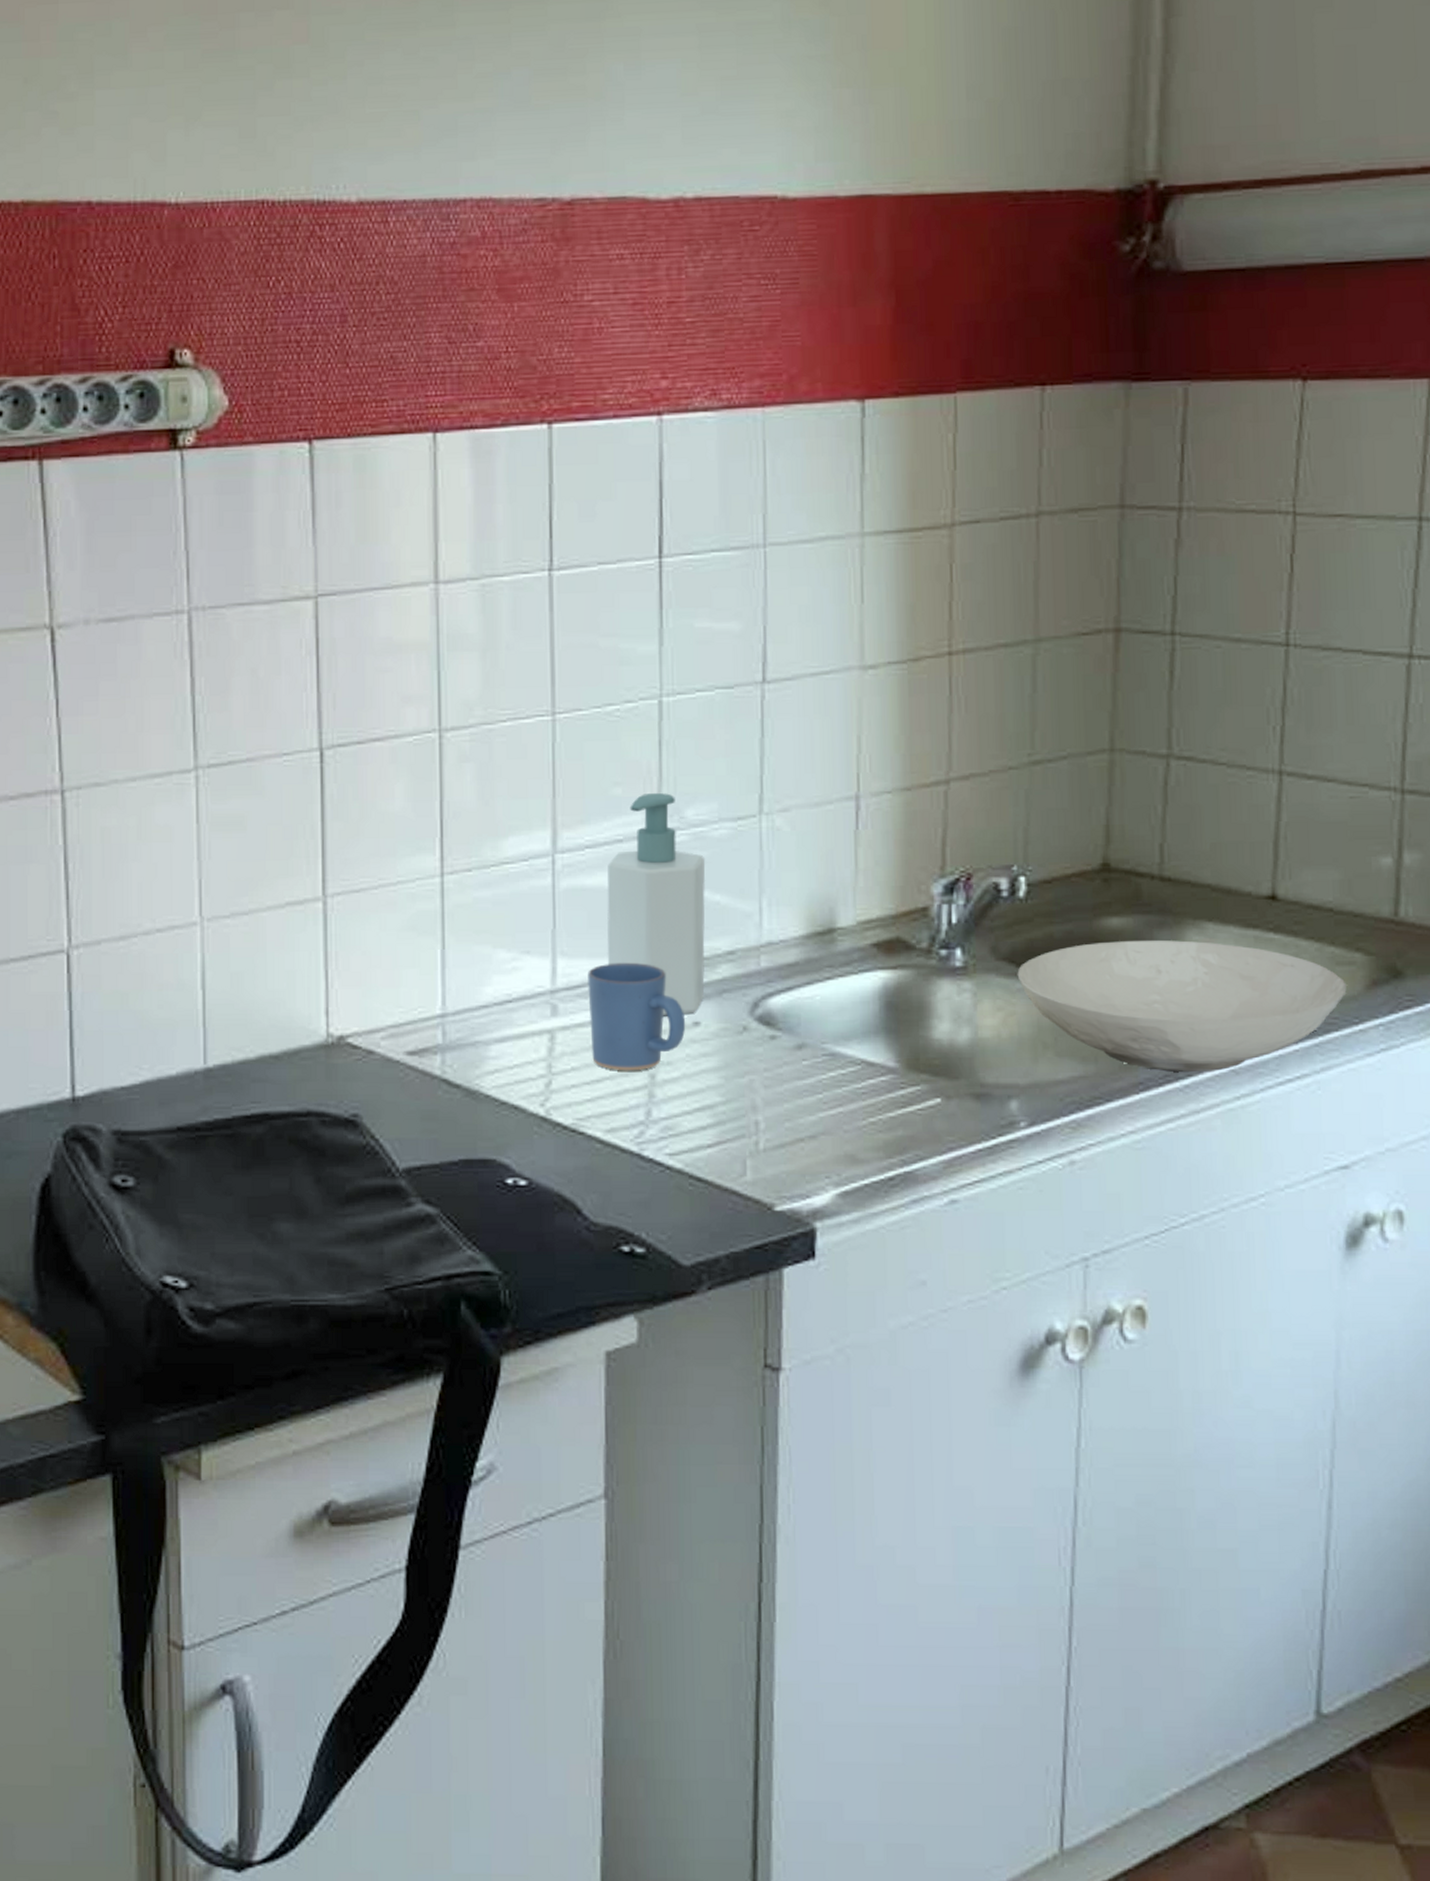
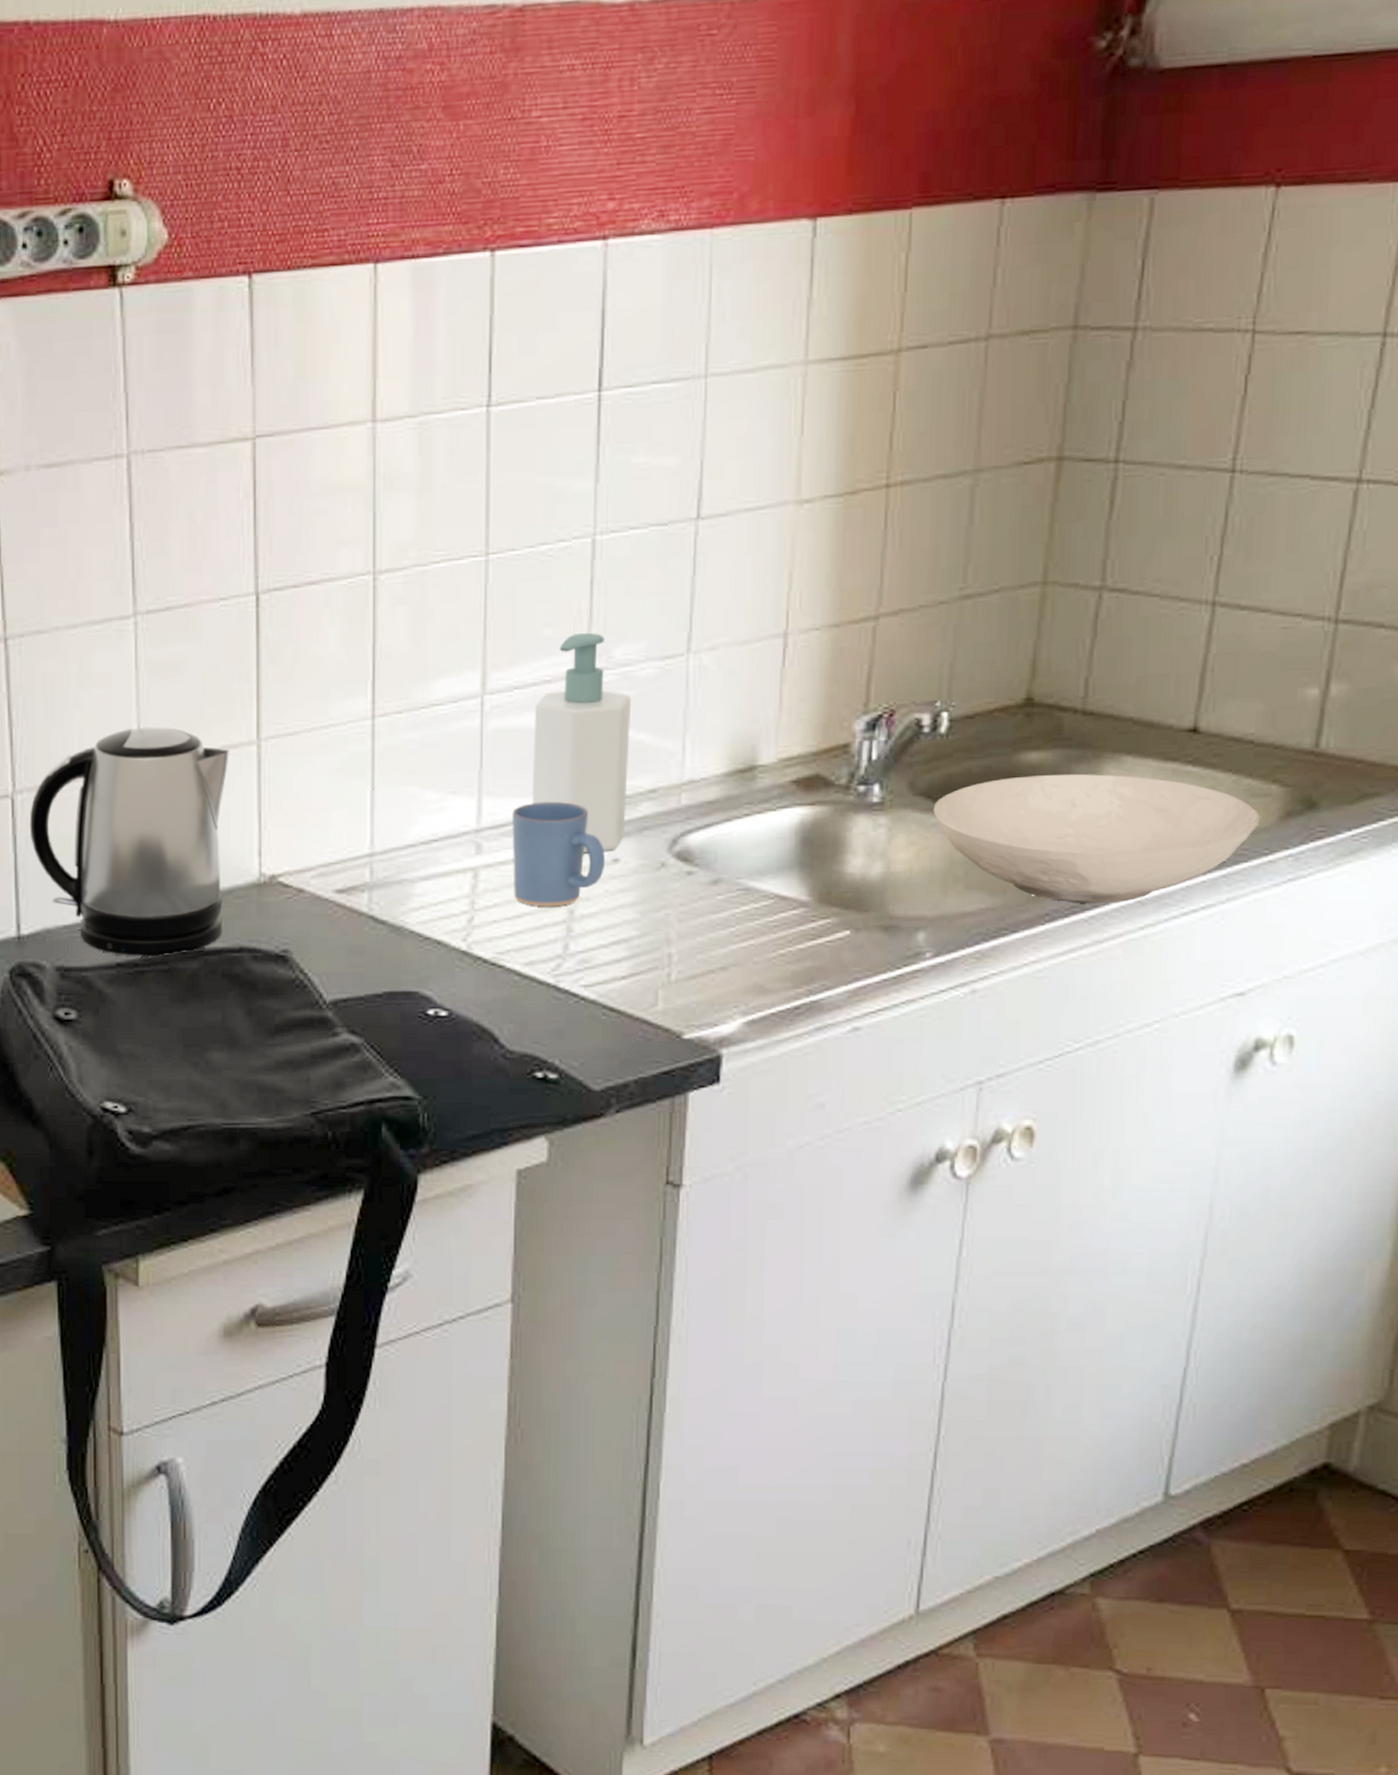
kettle: none [85,882,294,1120] -> present [29,727,229,956]

